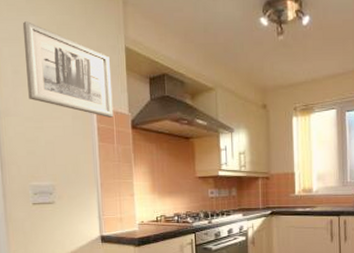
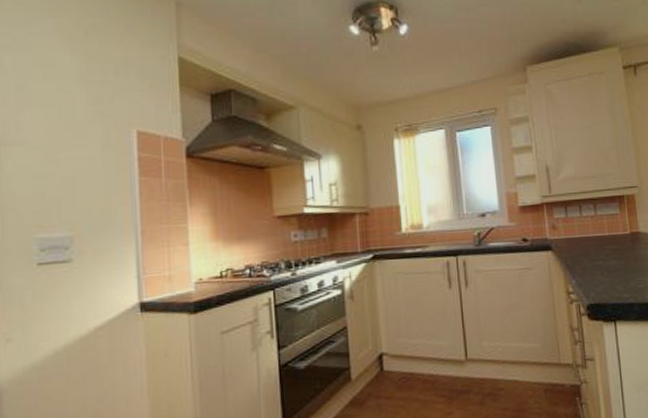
wall art: present [22,21,114,118] -> none [34,24,161,145]

